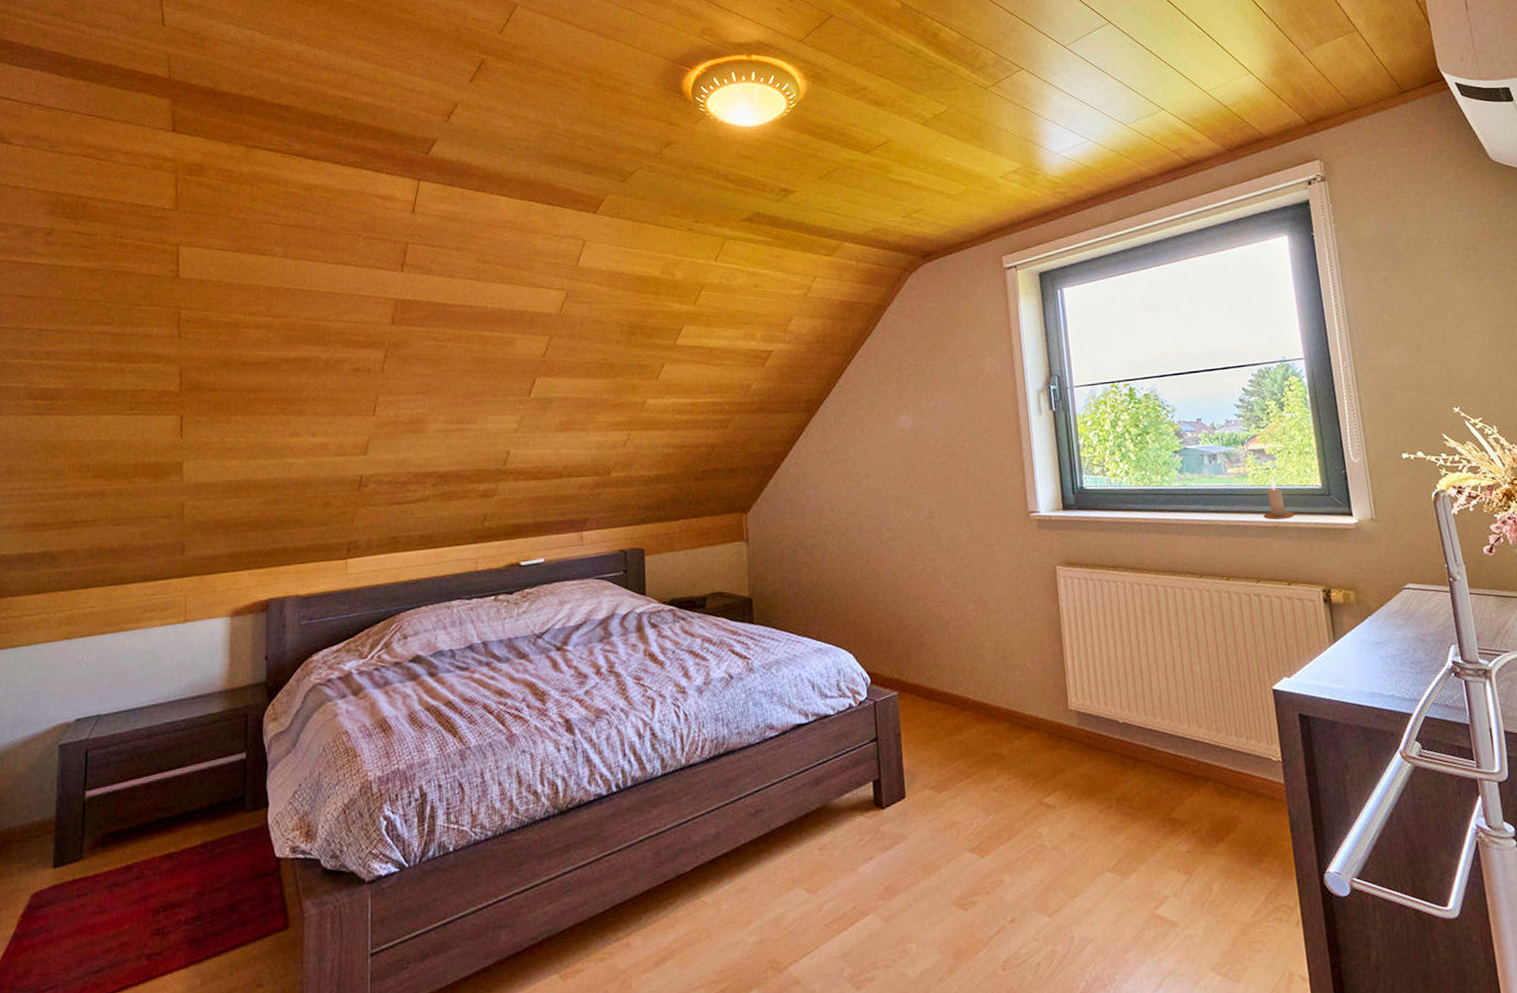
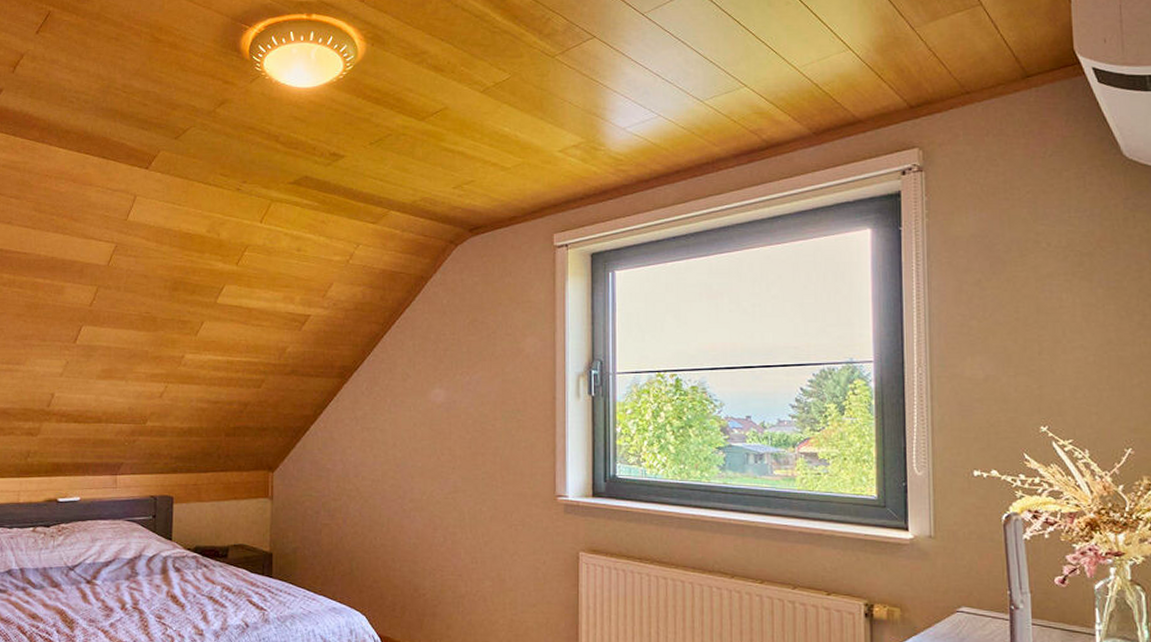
candle: present [1263,477,1295,520] -> none [808,483,843,527]

